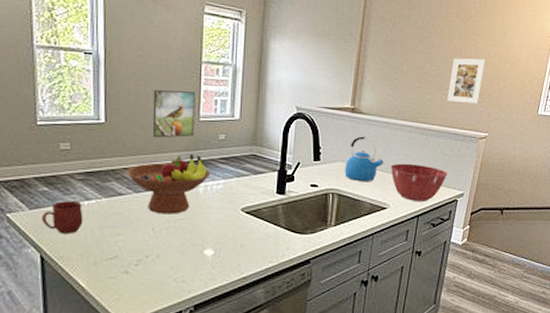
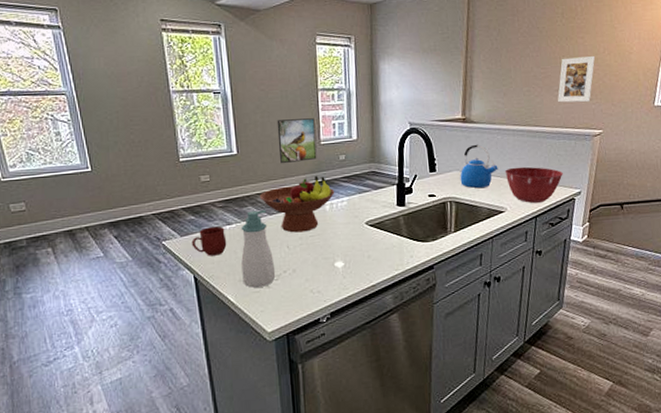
soap bottle: none [97,186,137,272] -> present [241,210,276,288]

